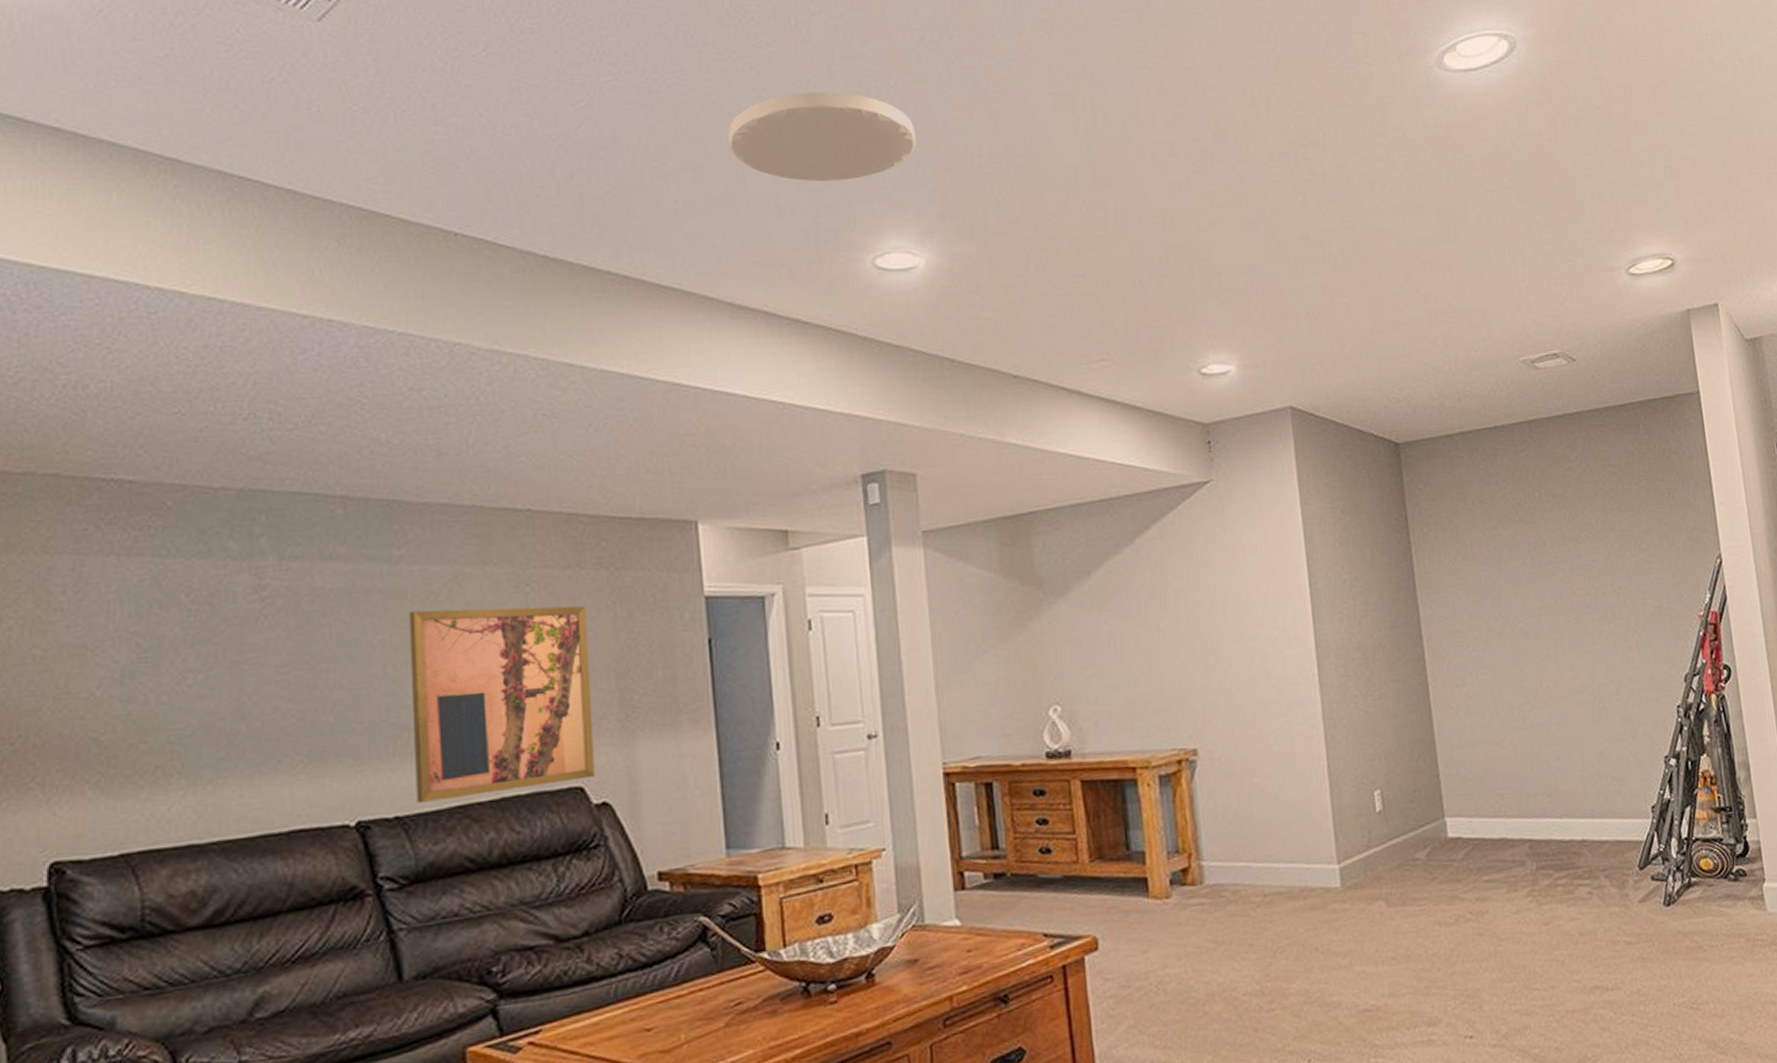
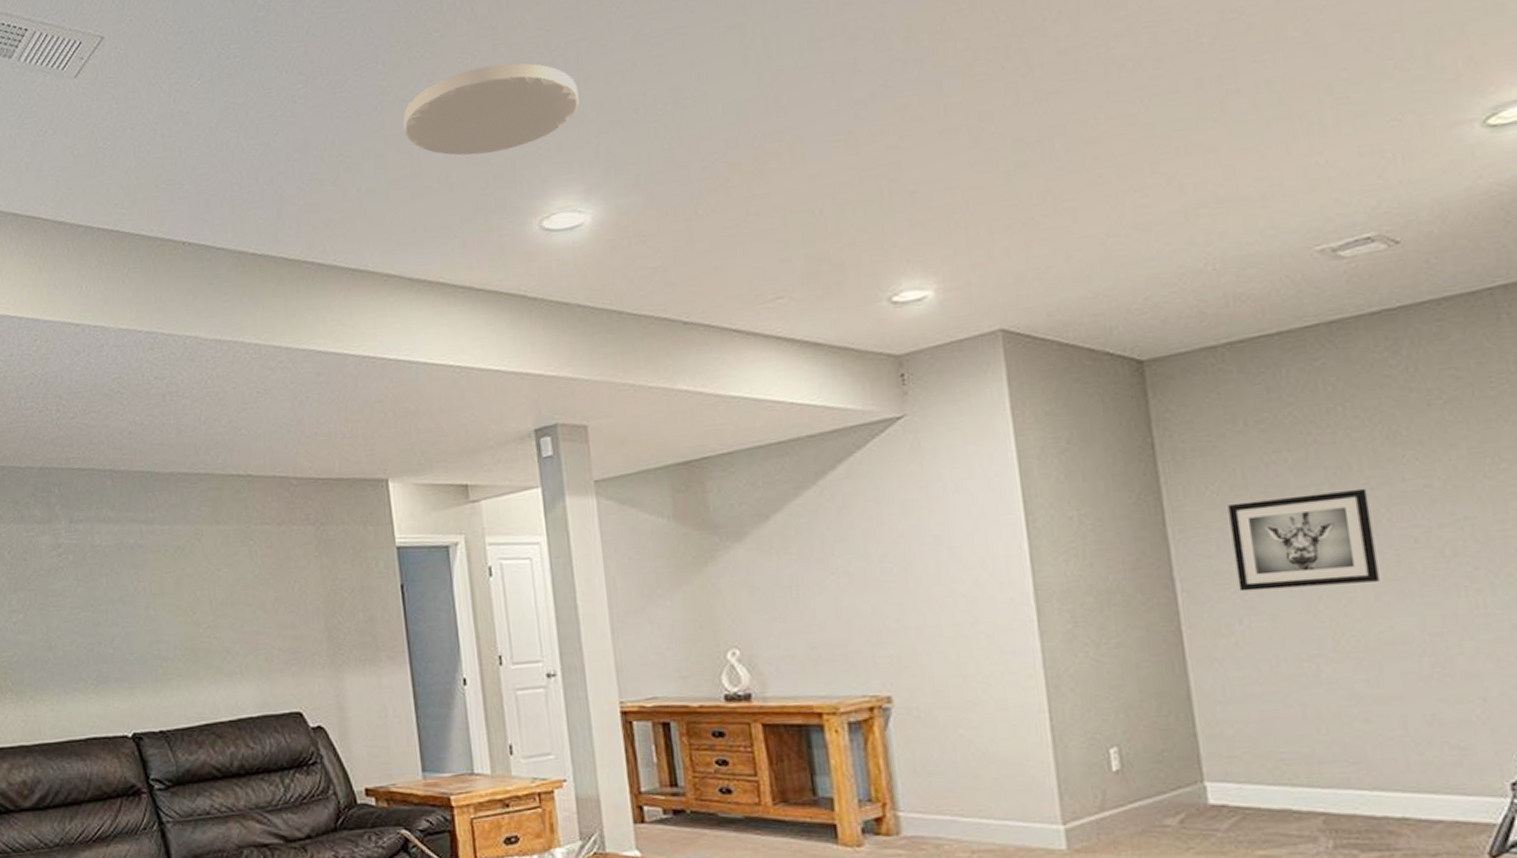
wall art: present [408,605,596,803] -> none [162,556,311,720]
wall art: none [1461,561,1565,648] -> present [1228,488,1380,592]

